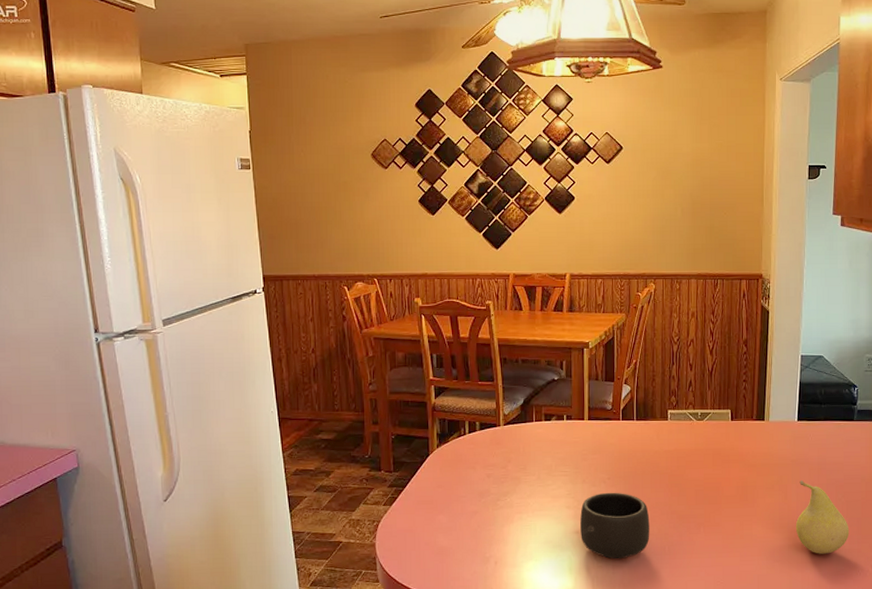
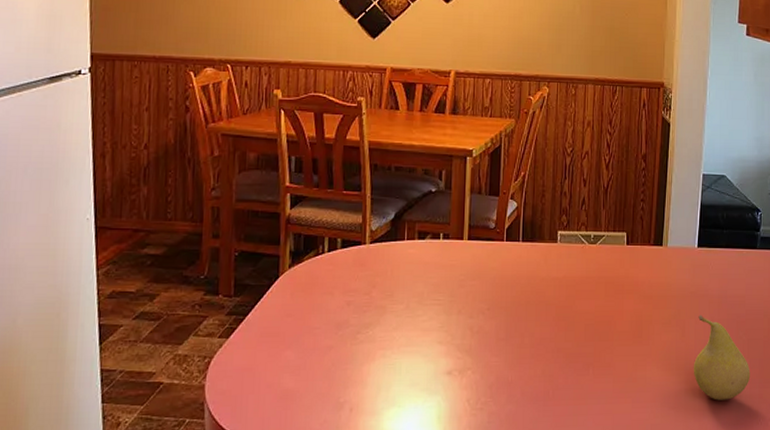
mug: present [580,492,650,560] -> none [453,325,533,406]

